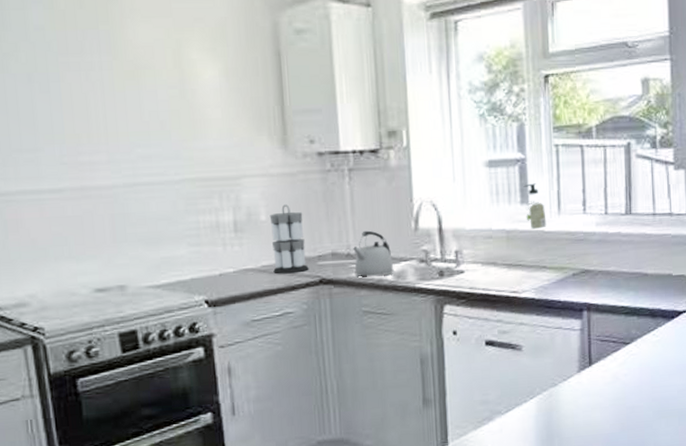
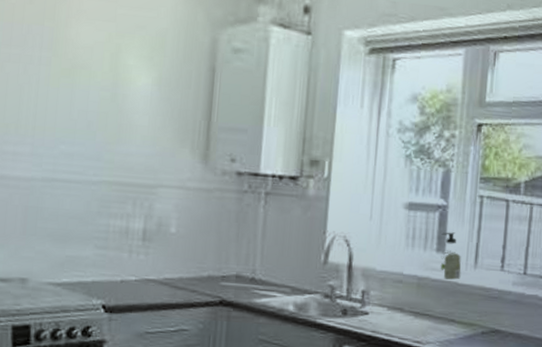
spice rack: present [269,204,309,274] -> none [175,219,213,291]
kettle: present [353,230,394,277] -> none [256,257,297,307]

